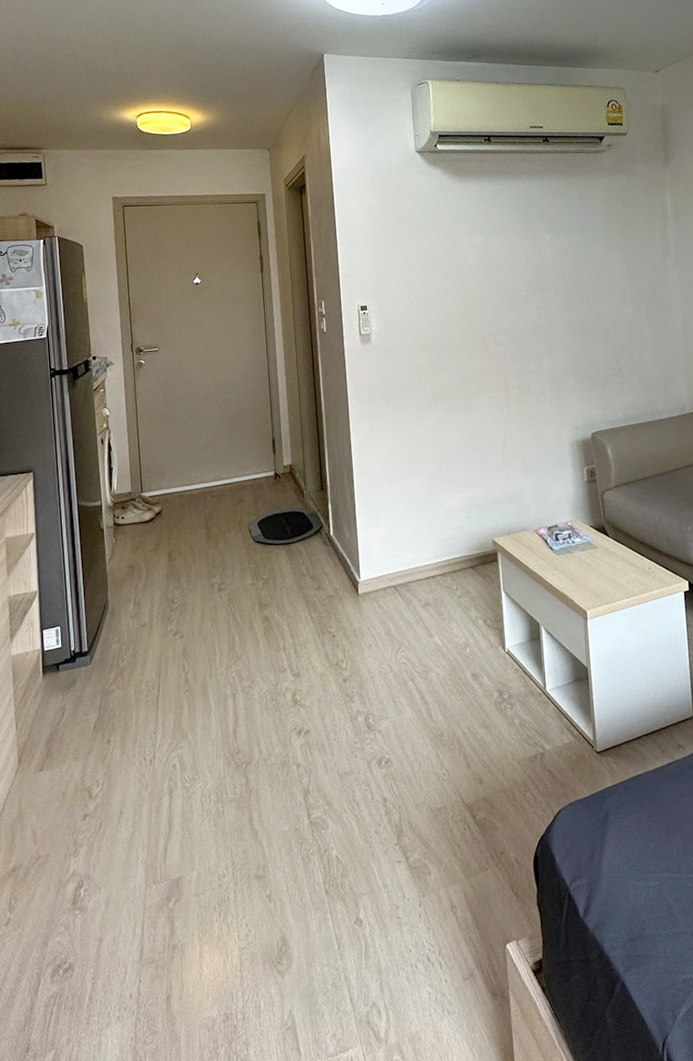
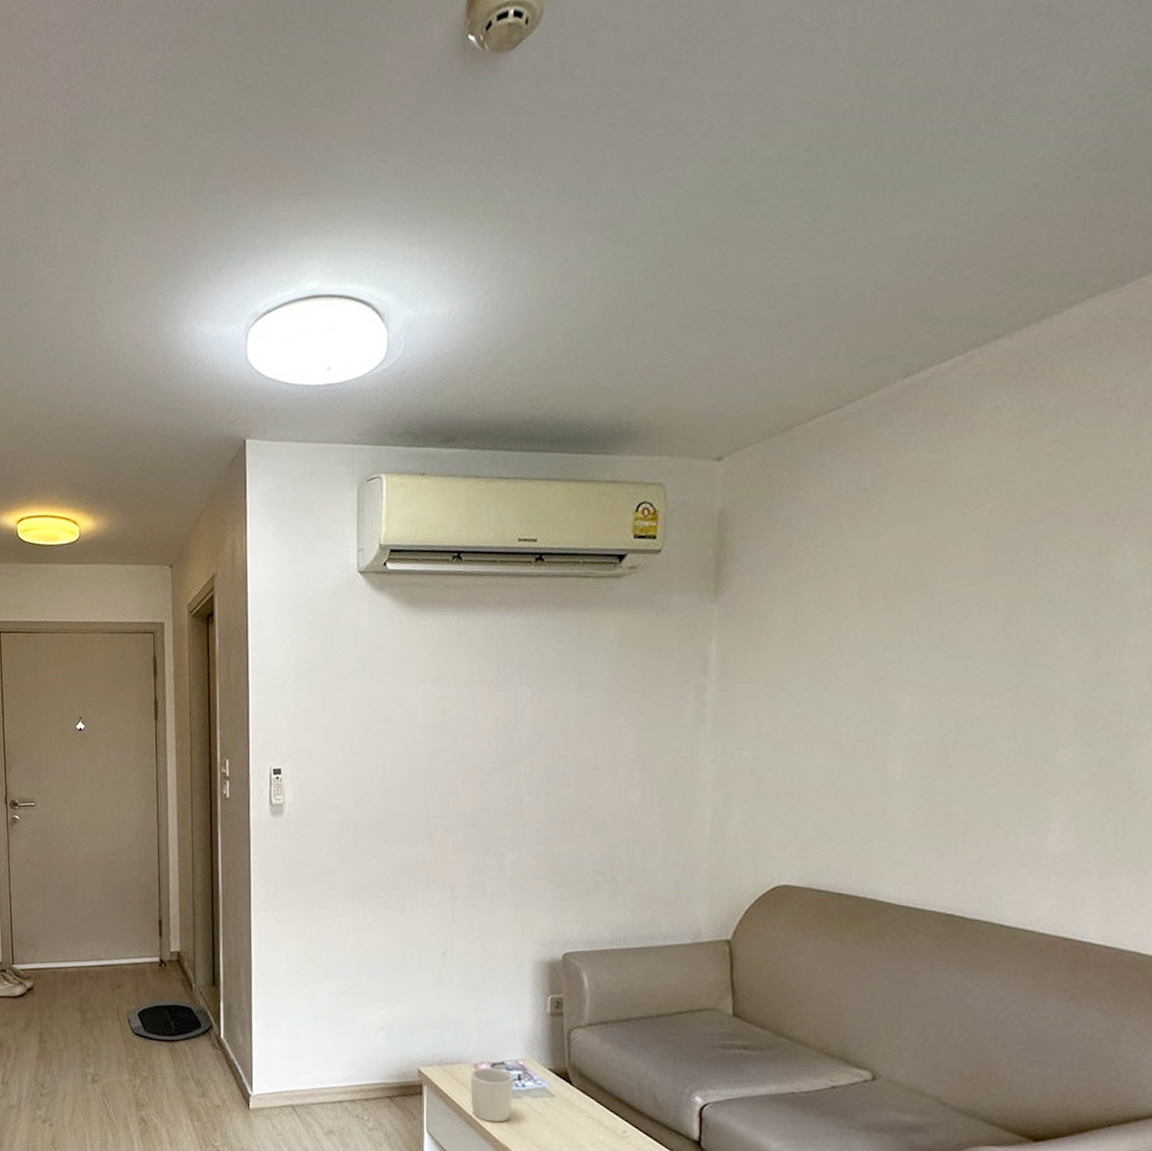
mug: none [532,530,567,576] -> present [470,1067,513,1123]

